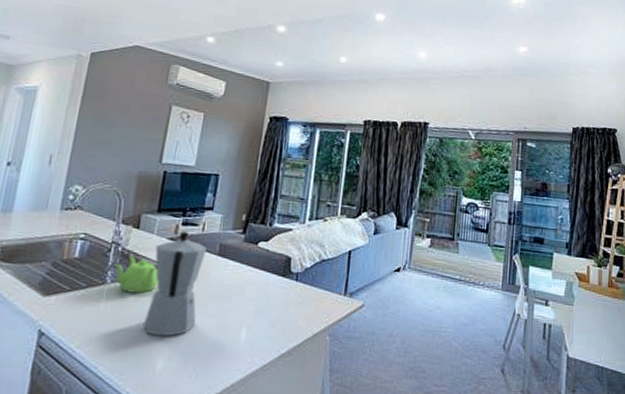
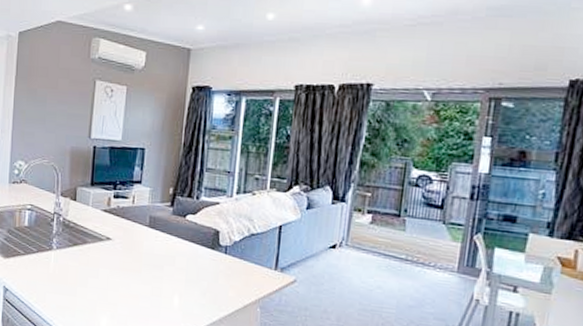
teapot: present [114,255,159,294] -> none [57,225,97,260]
moka pot: present [143,231,207,337] -> none [86,204,138,299]

